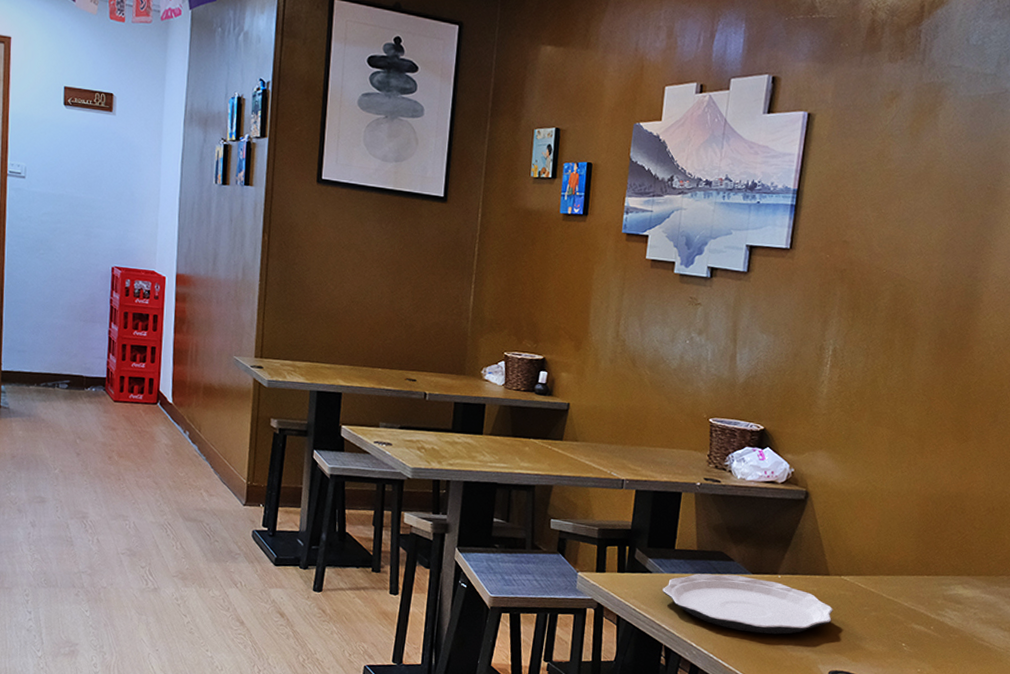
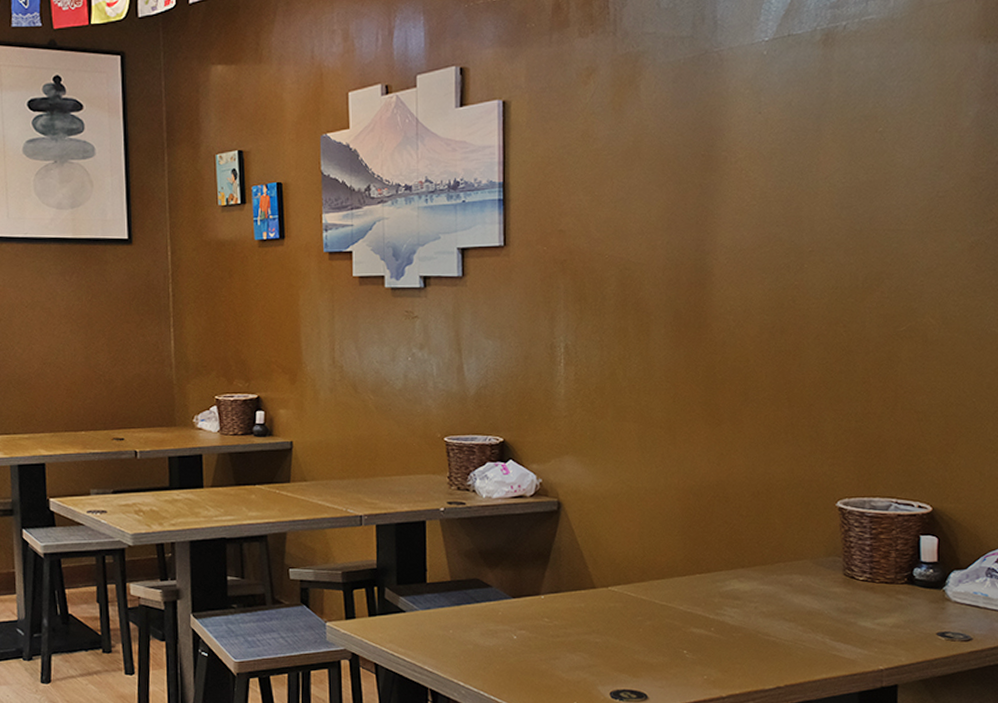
plate: present [662,573,833,635] -> none [420,601,605,662]

